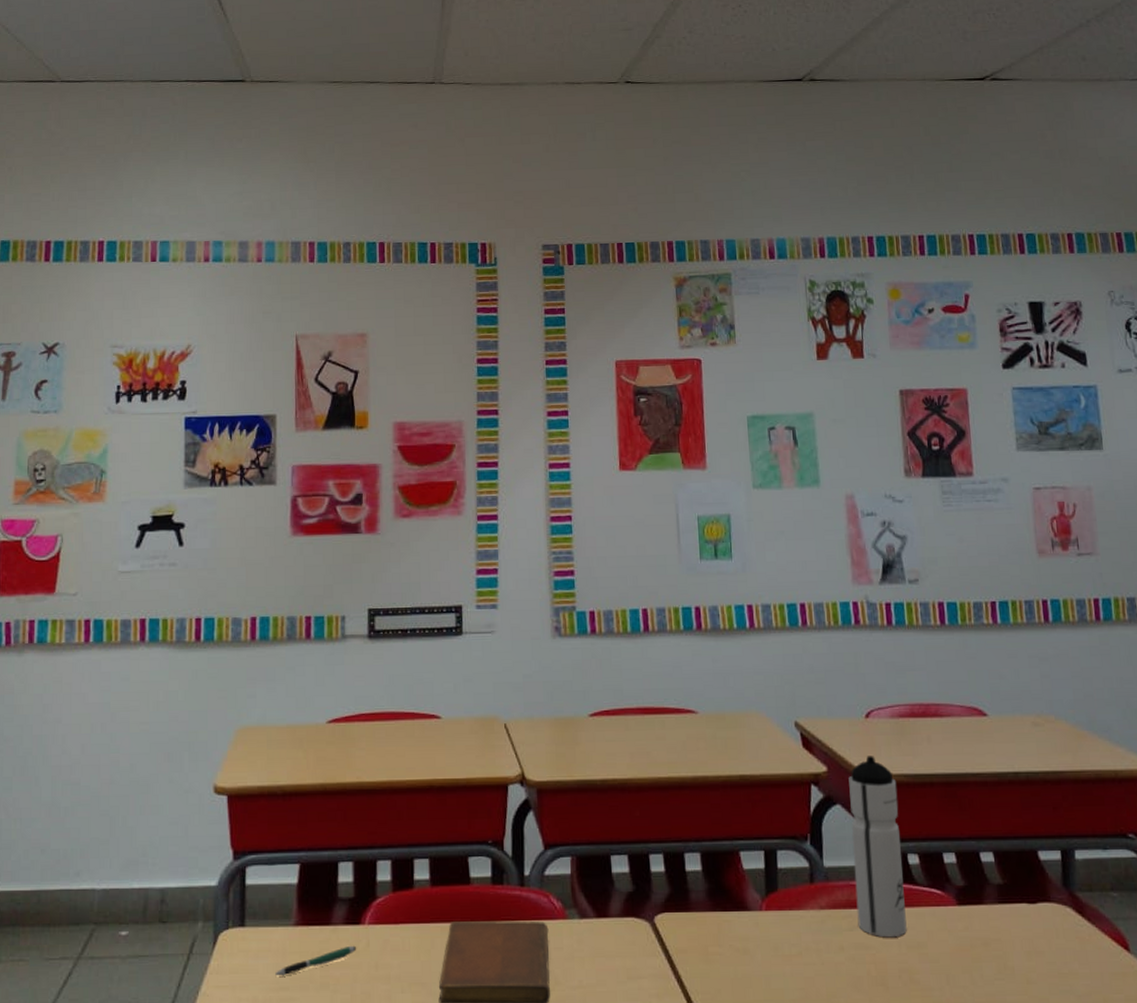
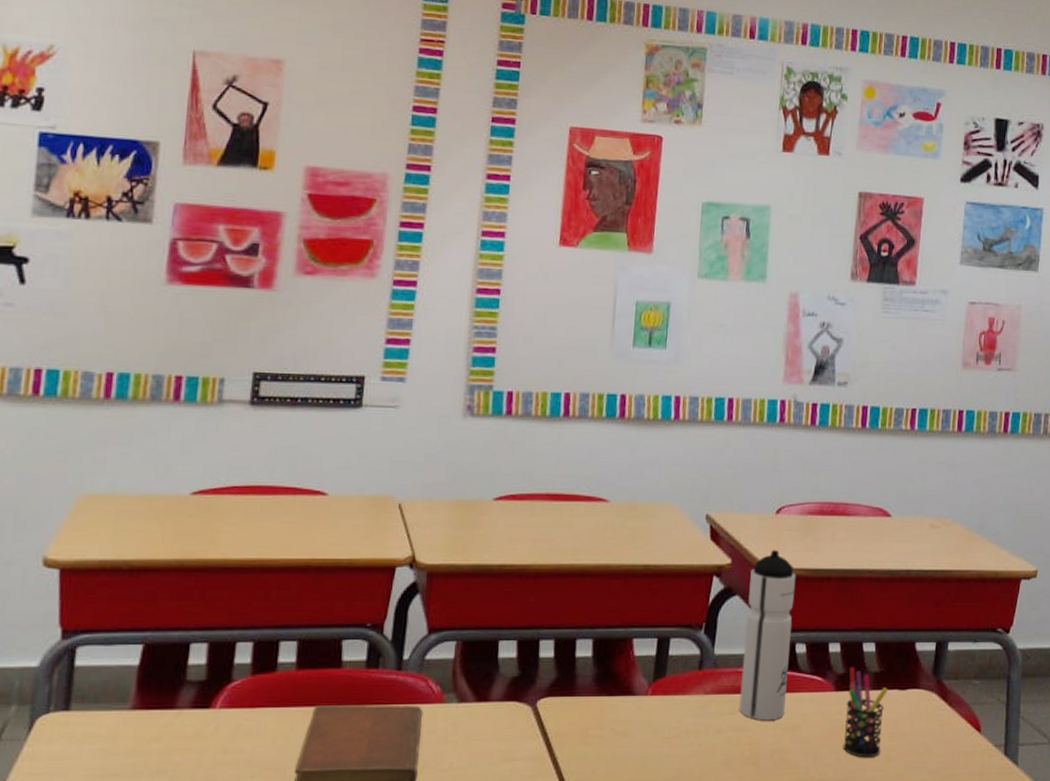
pen: present [275,945,357,976] -> none [103,730,204,763]
pen holder: none [970,878,1019,979] -> present [843,667,888,758]

